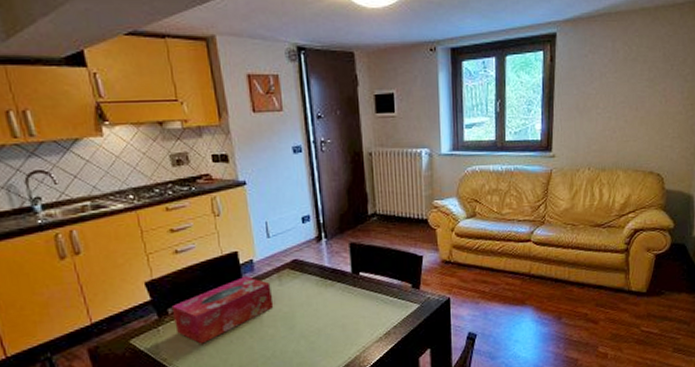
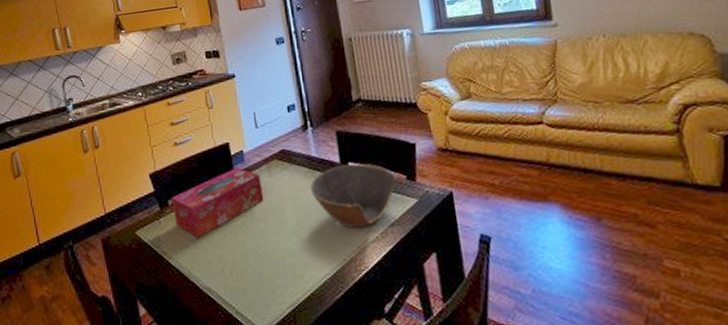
bowl: none [321,273,404,332] -> present [310,163,398,229]

